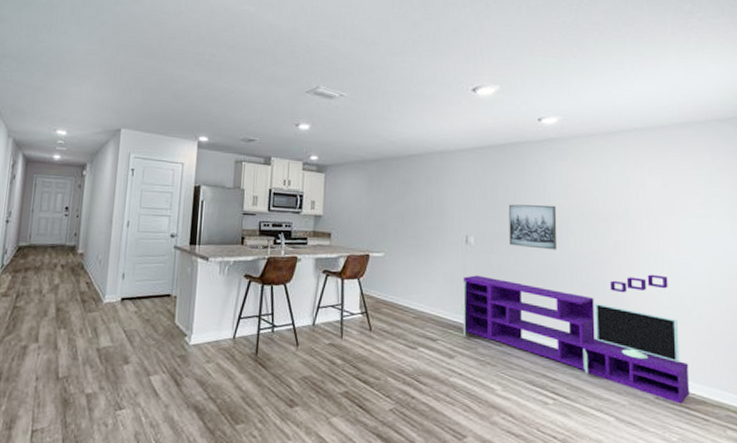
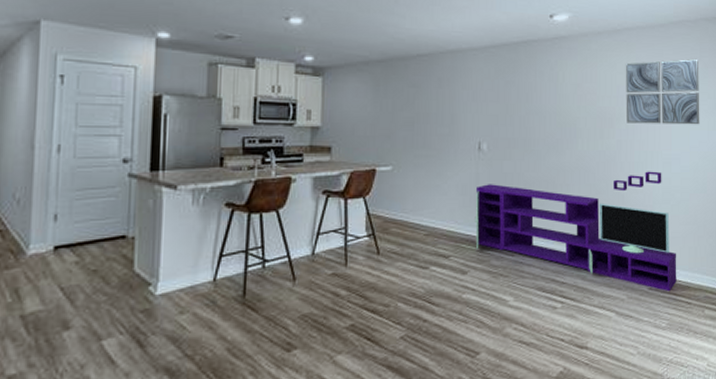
wall art: present [509,204,557,250] -> none [521,106,567,153]
wall art: none [622,160,714,230] -> present [625,58,700,125]

